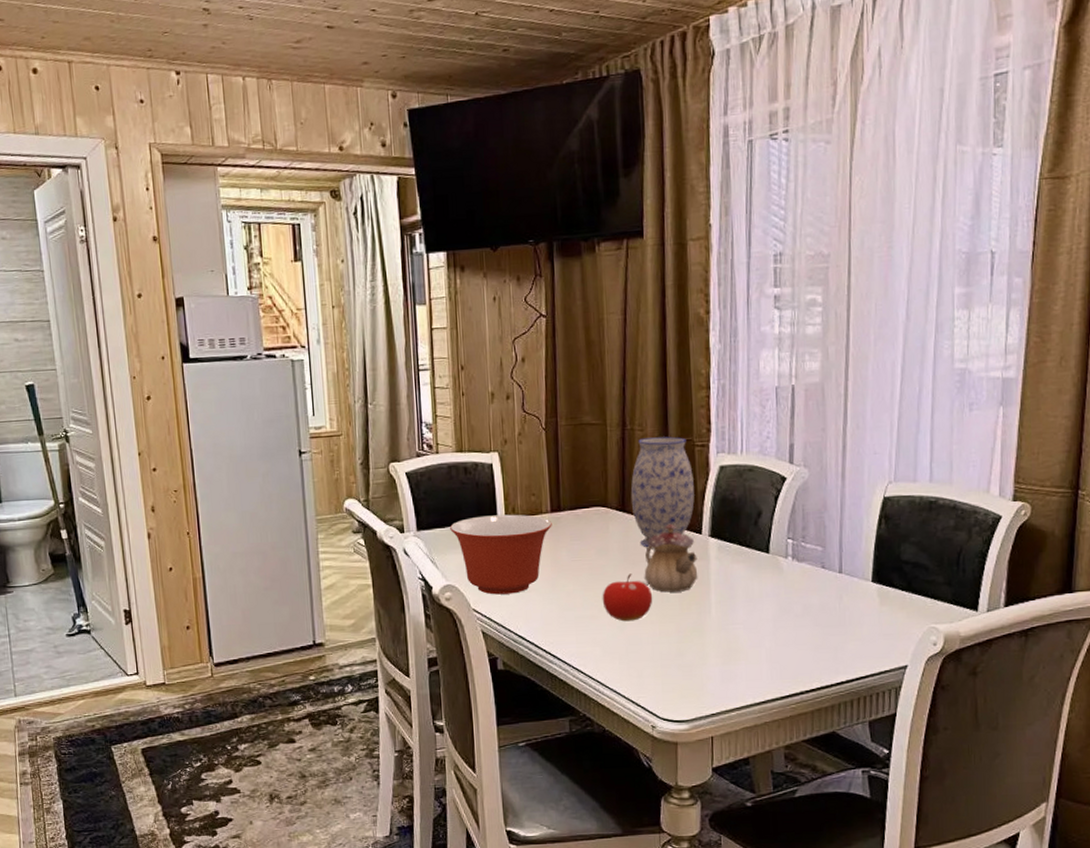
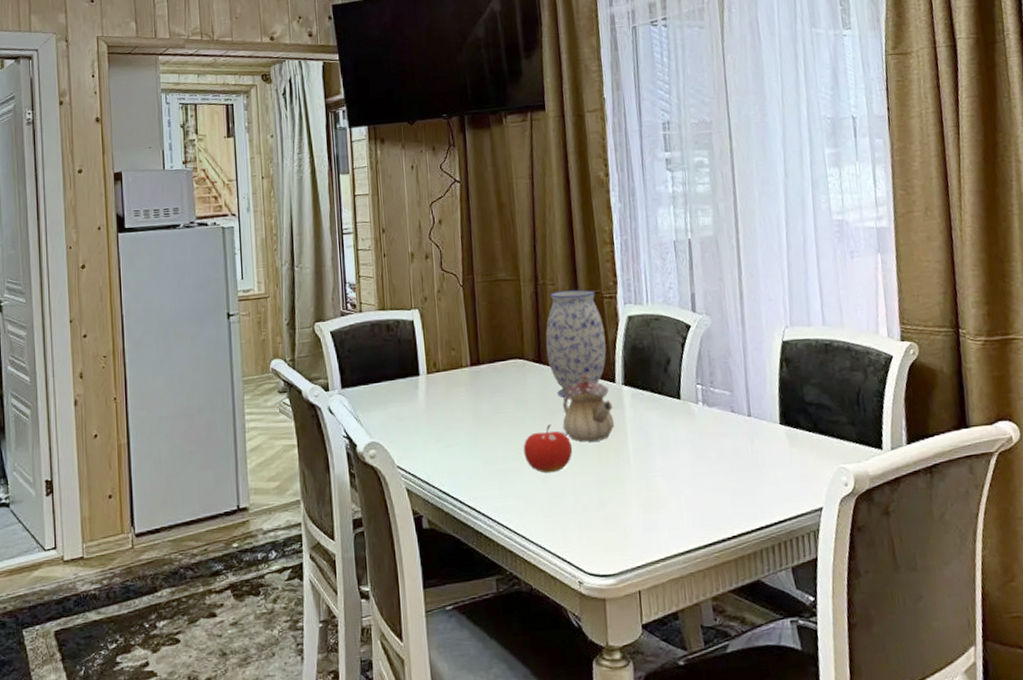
mixing bowl: present [450,514,552,595] -> none [374,369,472,451]

